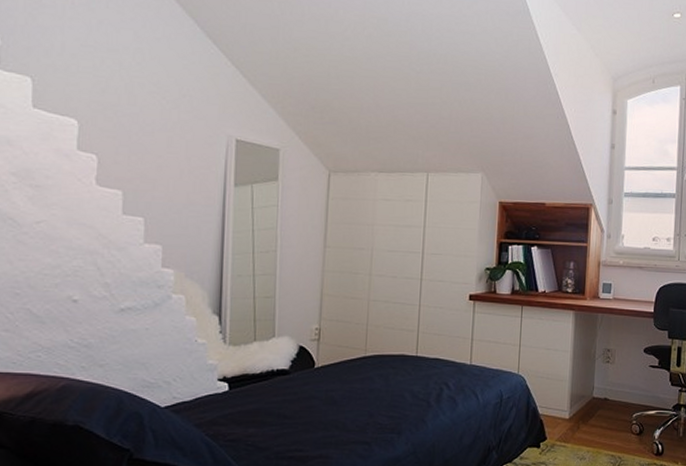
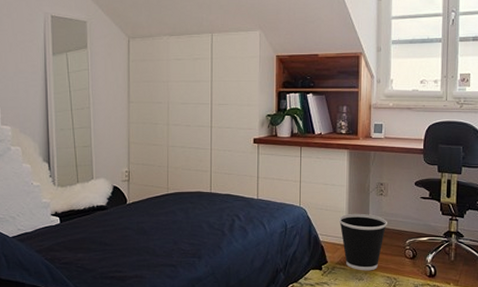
wastebasket: none [560,382,613,449] -> present [338,213,387,271]

